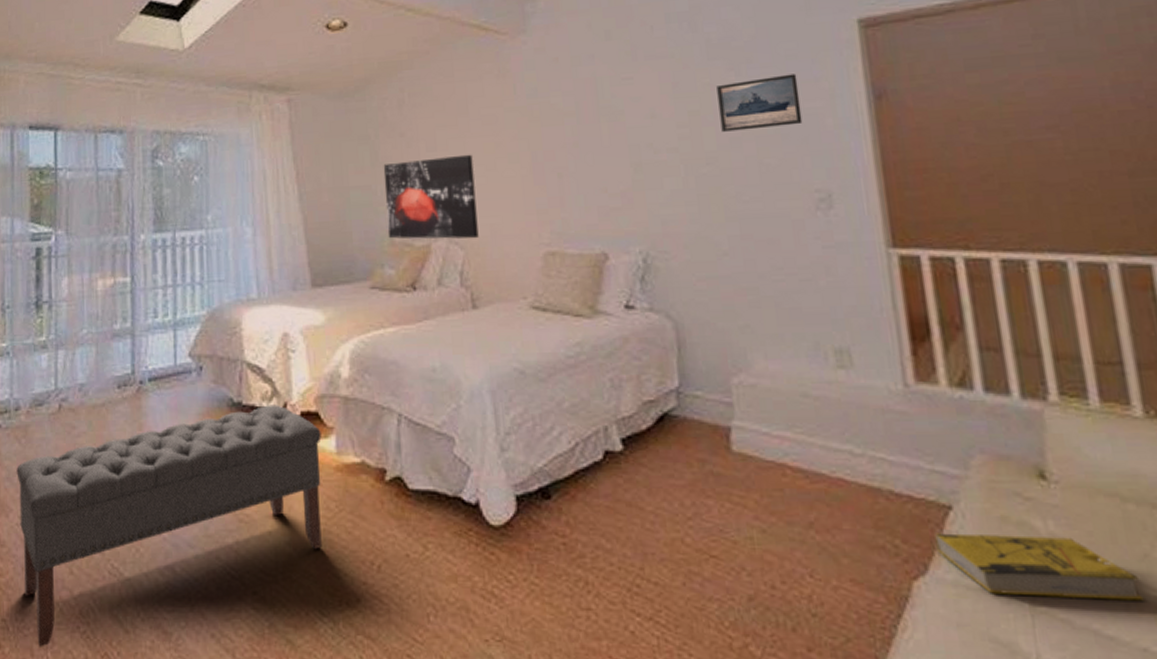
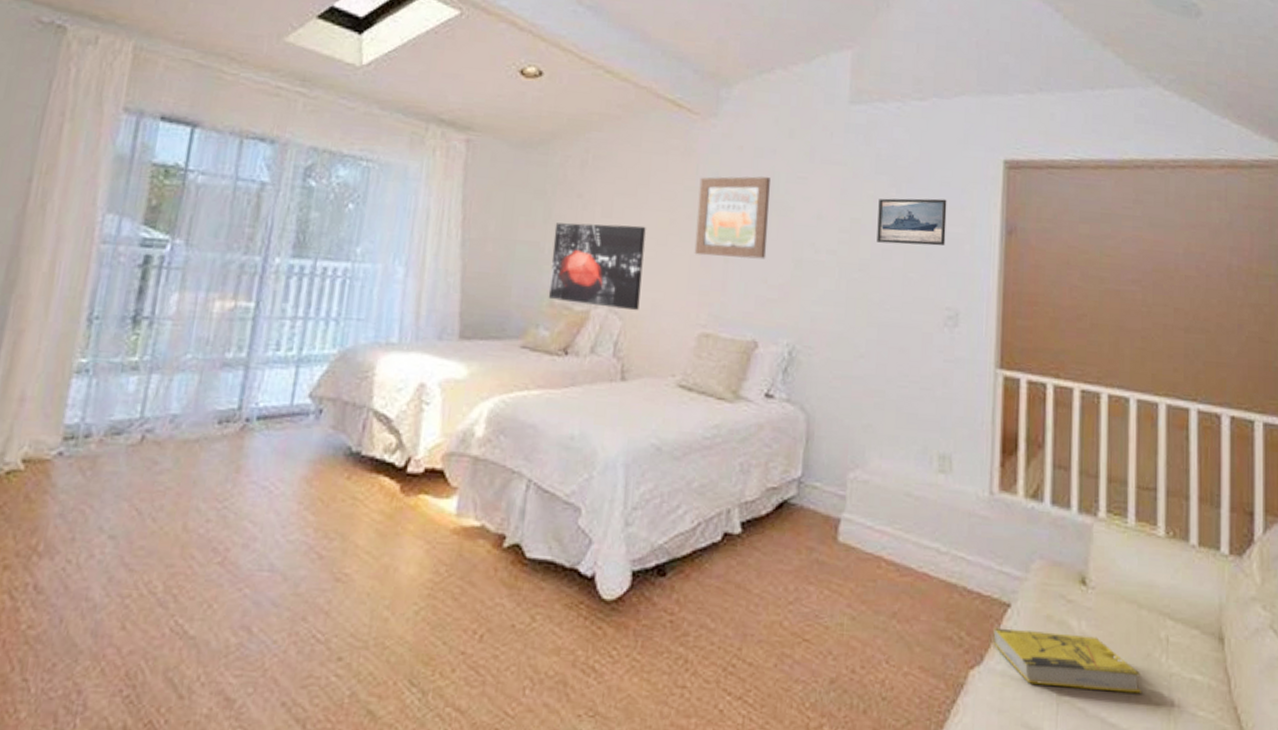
bench: present [16,405,322,647] -> none [57,458,443,713]
wall art: none [519,83,602,175] -> present [694,176,770,259]

